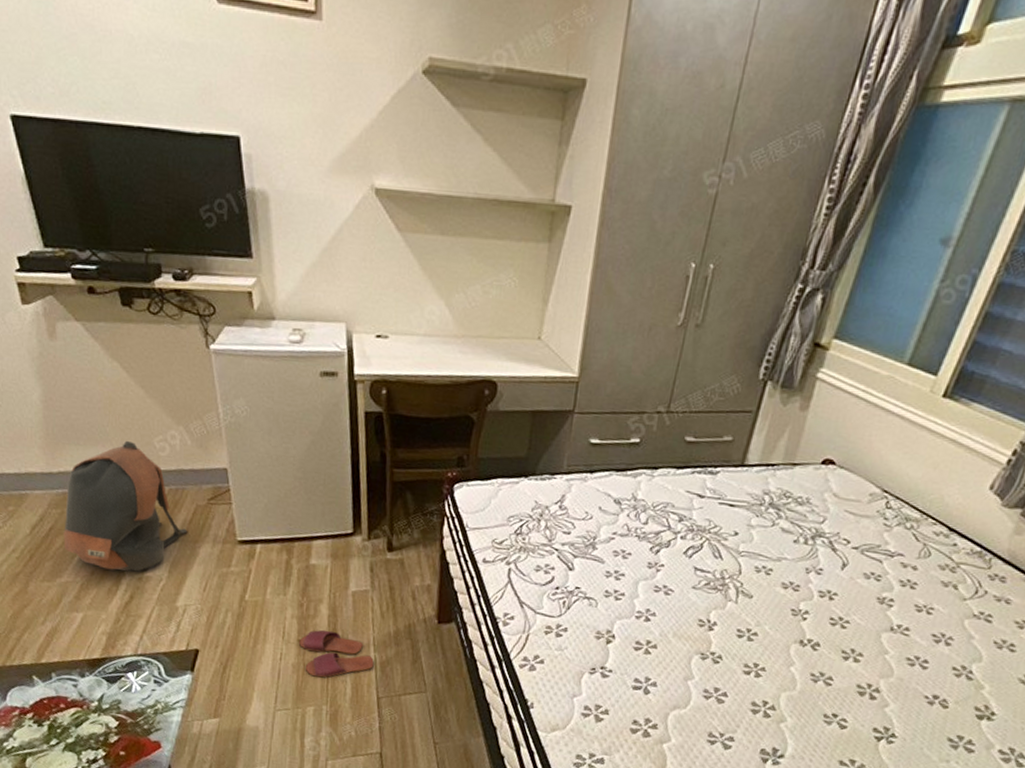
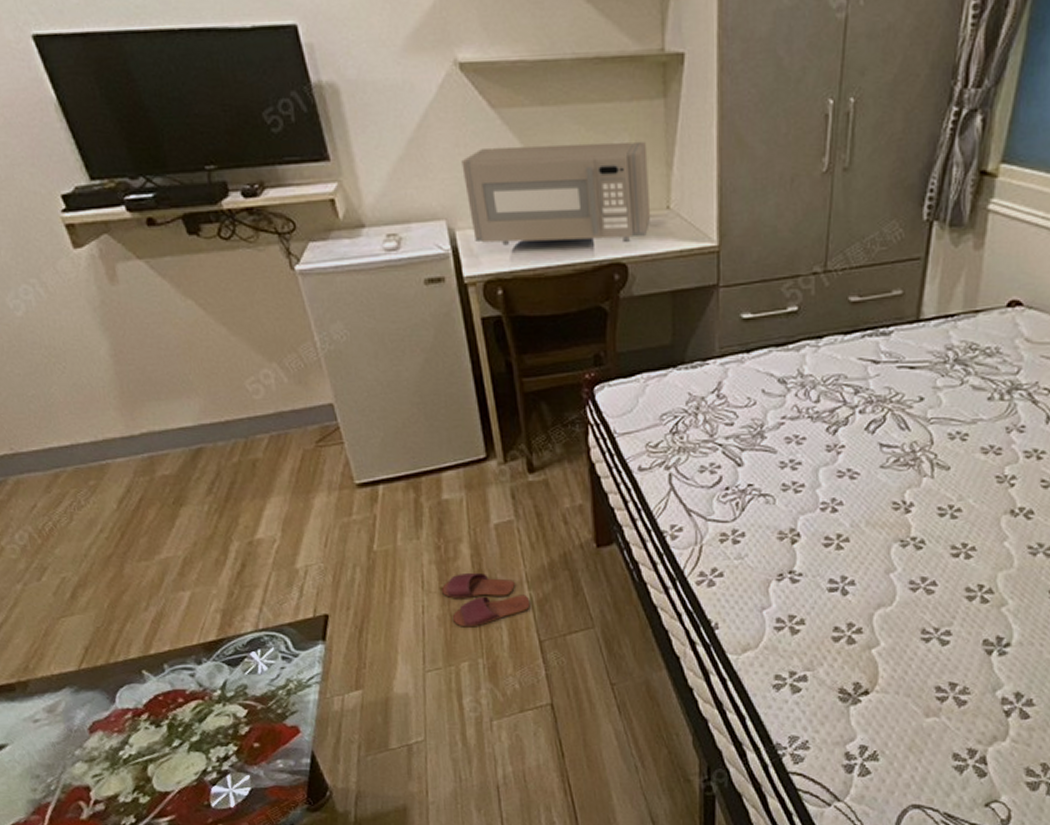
backpack: present [64,440,188,572] -> none [152,387,298,537]
microwave: none [365,265,529,363] -> present [461,140,651,246]

